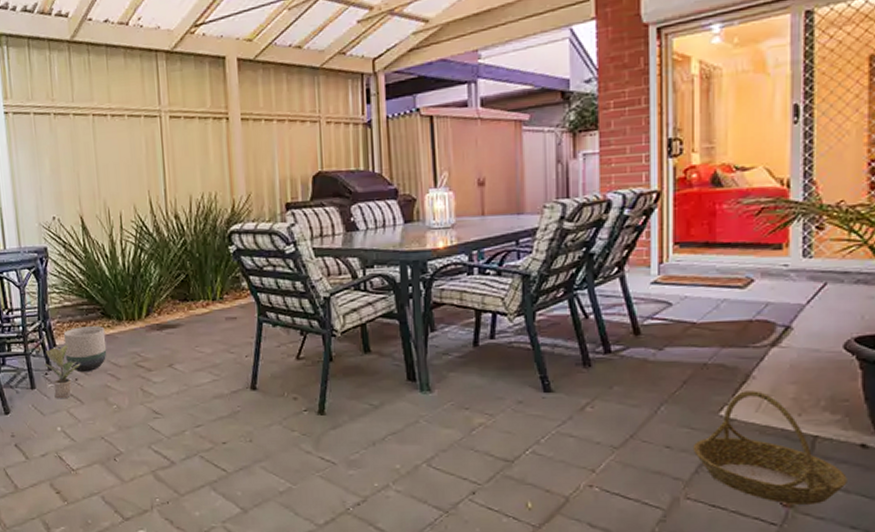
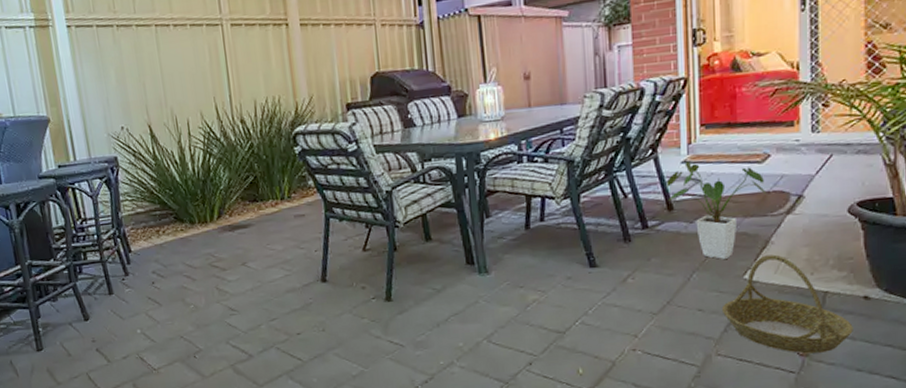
potted plant: present [44,344,81,399] -> none [121,249,157,303]
planter: present [63,326,107,373] -> none [138,230,182,276]
house plant: none [633,282,749,392] -> present [666,161,767,259]

